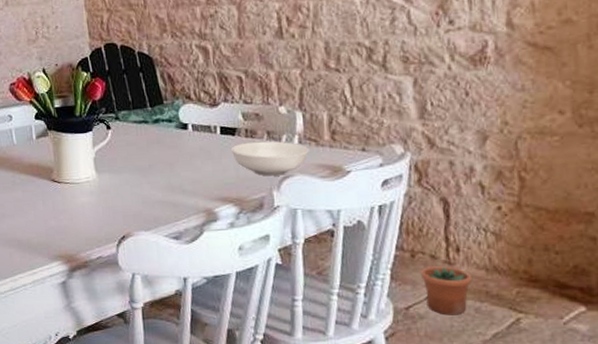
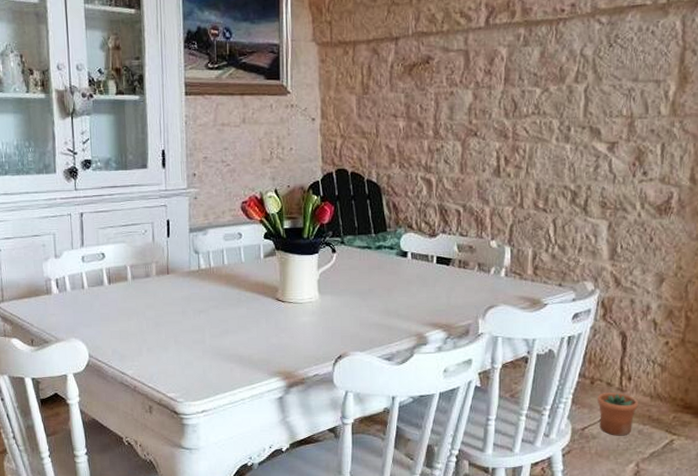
bowl: present [230,141,310,176] -> none [444,272,514,305]

